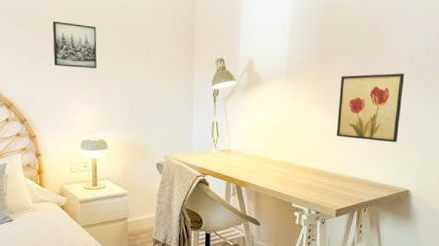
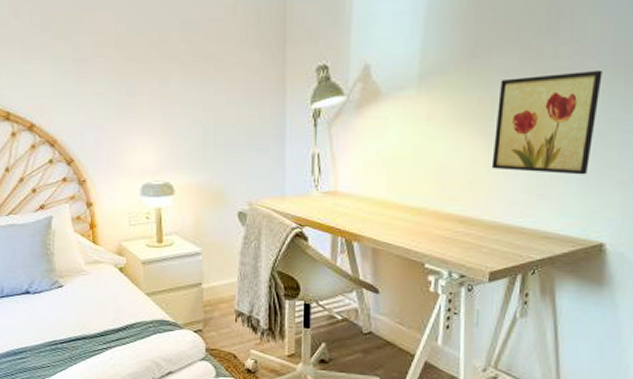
wall art: present [52,21,97,68] -> none [100,29,159,90]

